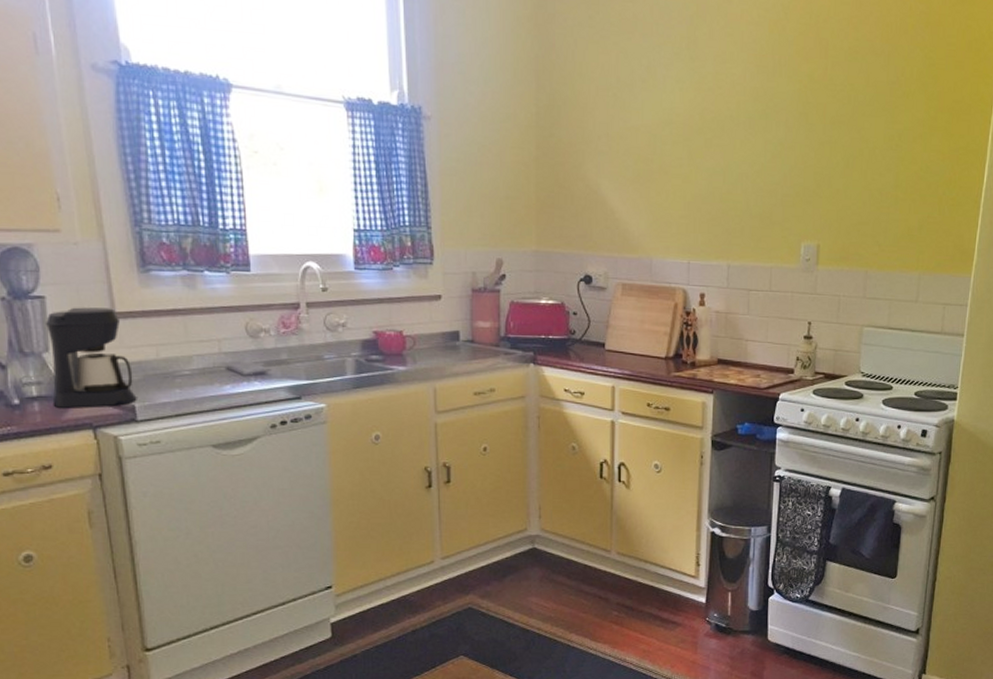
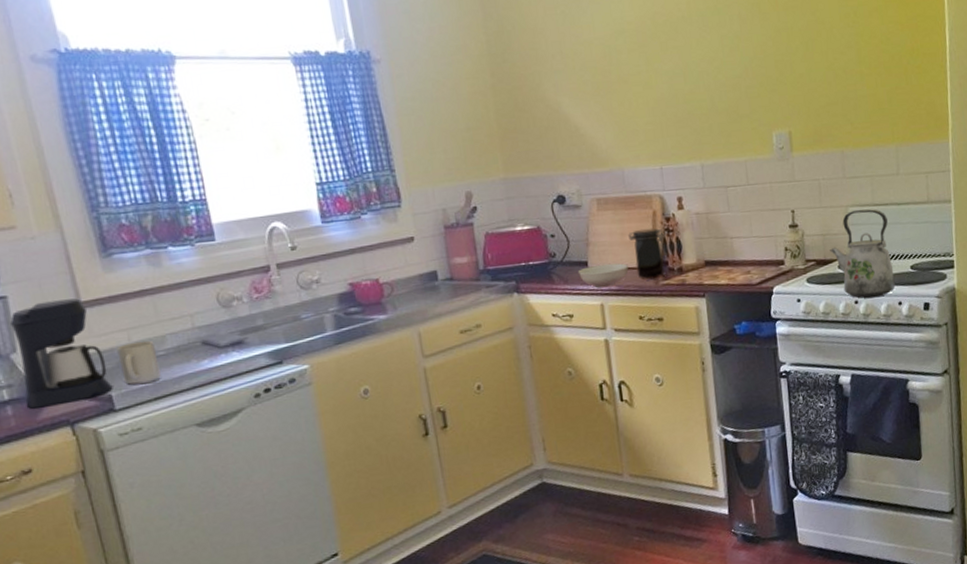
mug: none [144,358,185,400] -> present [116,340,162,386]
bowl: none [594,348,645,371] -> present [577,263,629,289]
jar: none [648,319,682,369] -> present [628,228,665,279]
kettle: none [839,330,900,418] -> present [830,209,895,298]

